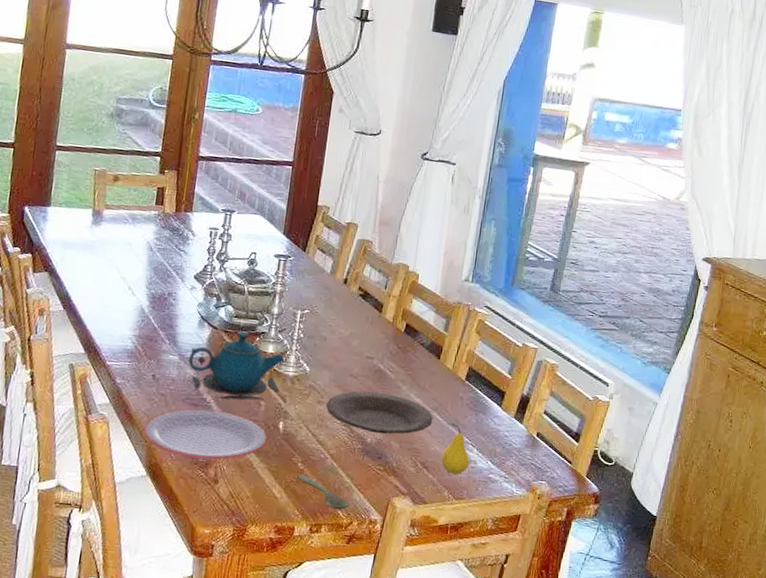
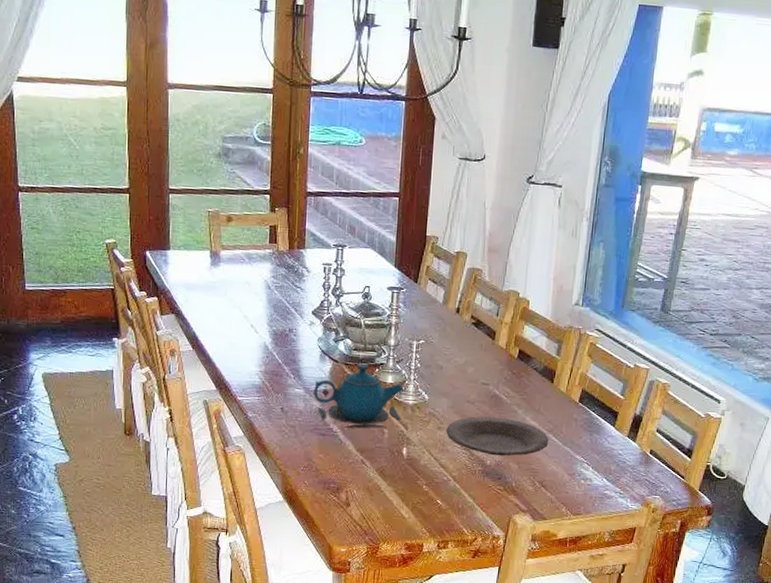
plate: present [144,409,267,460] -> none [278,438,392,485]
spoon: present [297,474,350,510] -> none [423,496,474,528]
fruit: present [441,422,470,474] -> none [558,443,586,492]

